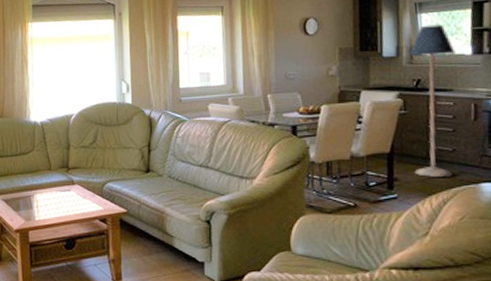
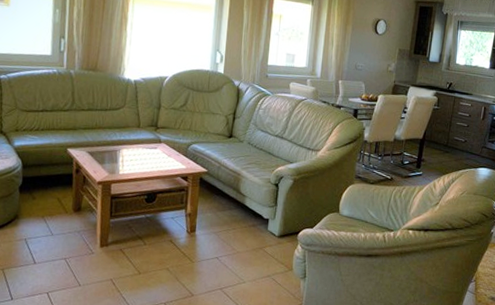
floor lamp: present [409,24,456,177] -> none [436,40,479,161]

